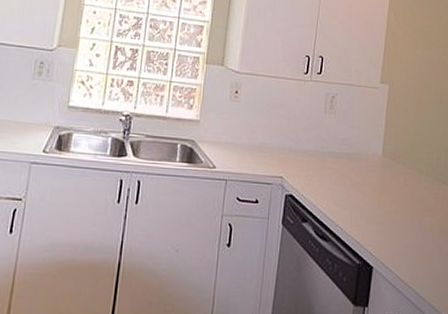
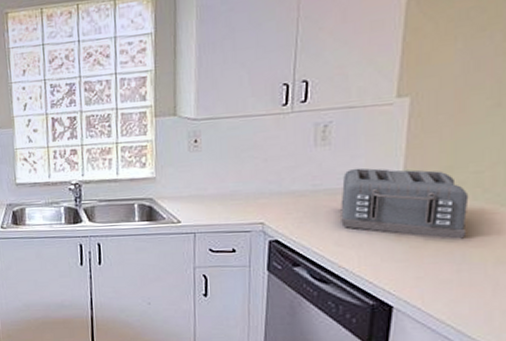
toaster: none [339,137,424,209] -> present [341,168,469,239]

